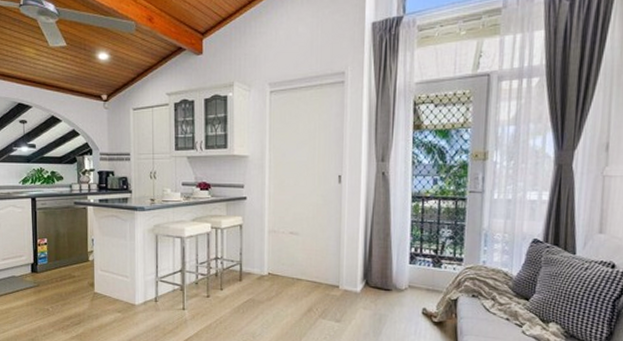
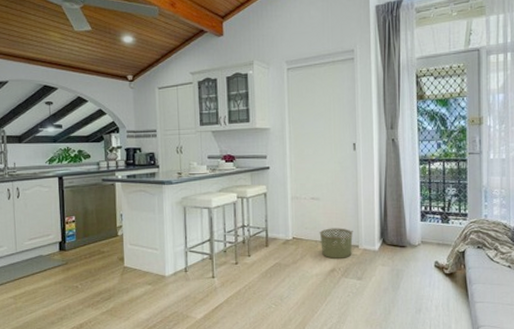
basket: none [297,265,335,299] -> present [319,228,354,259]

